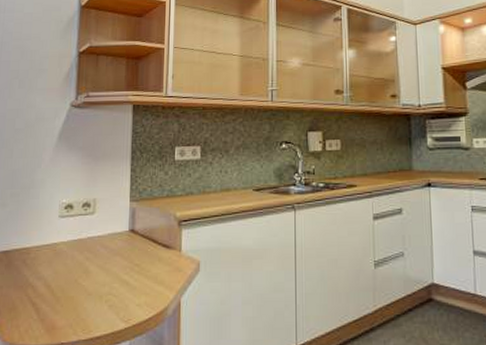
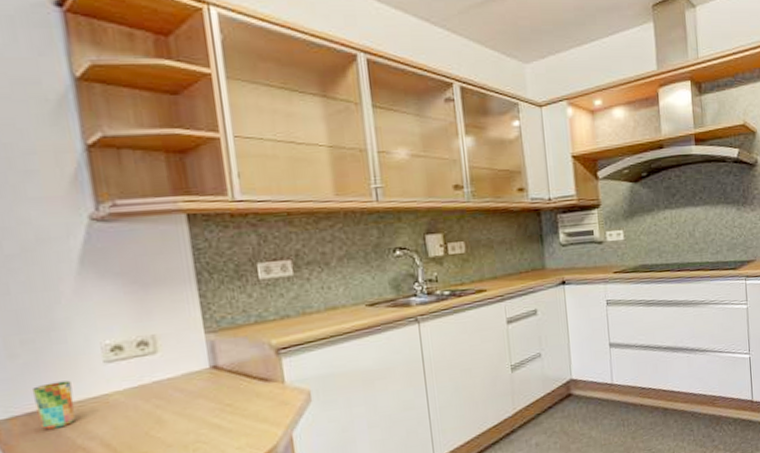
cup: none [9,228,35,267] -> present [31,380,75,430]

